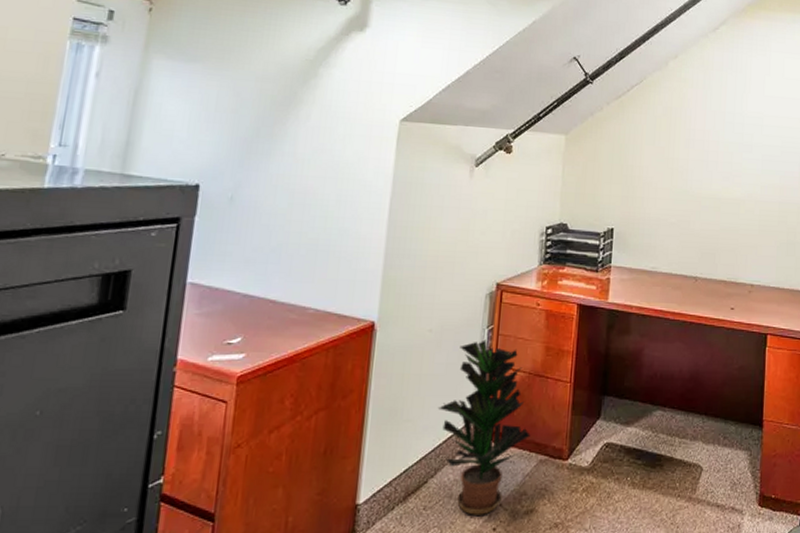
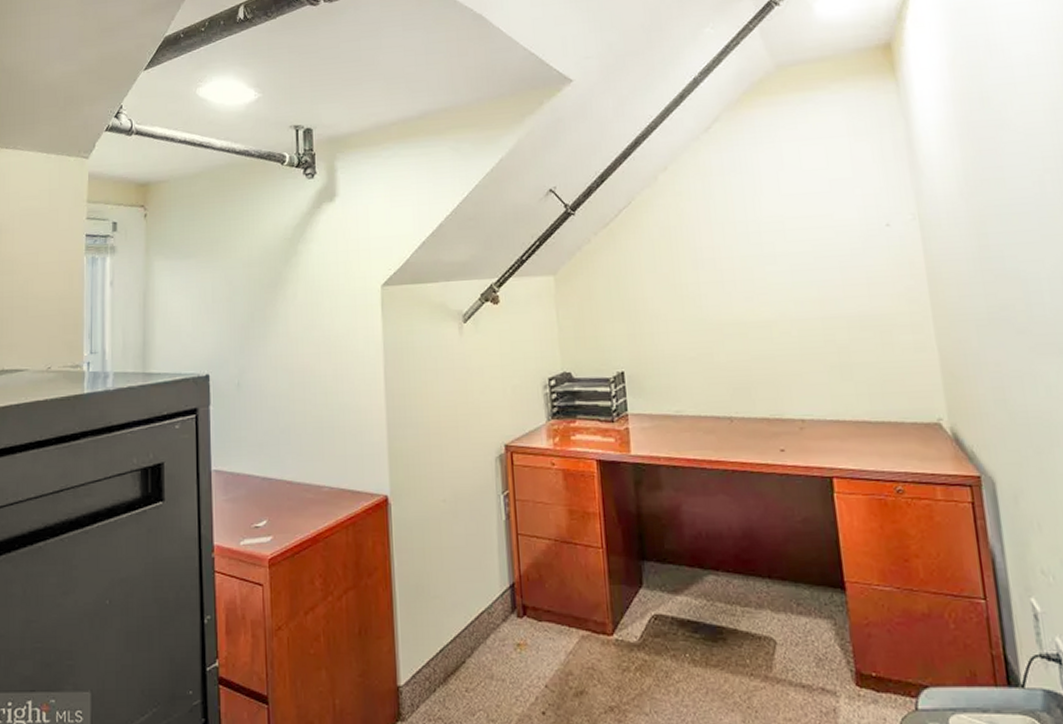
potted plant: present [437,339,531,515] -> none [463,506,567,698]

